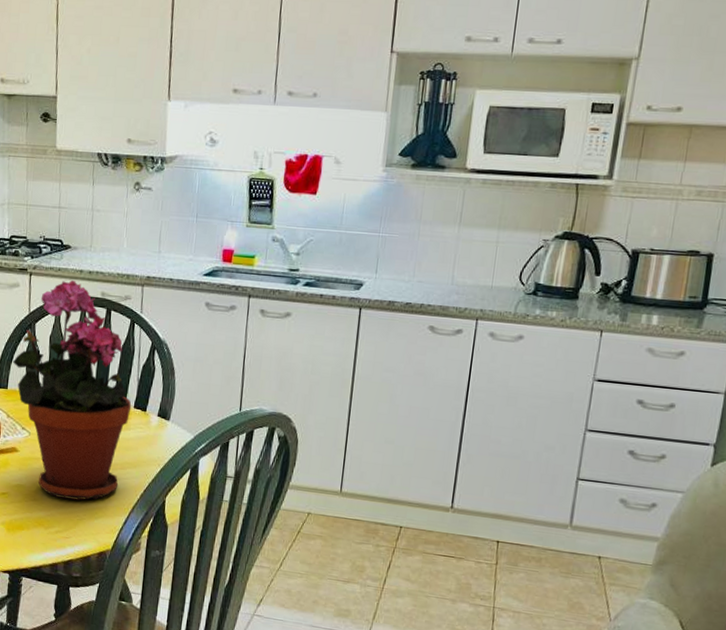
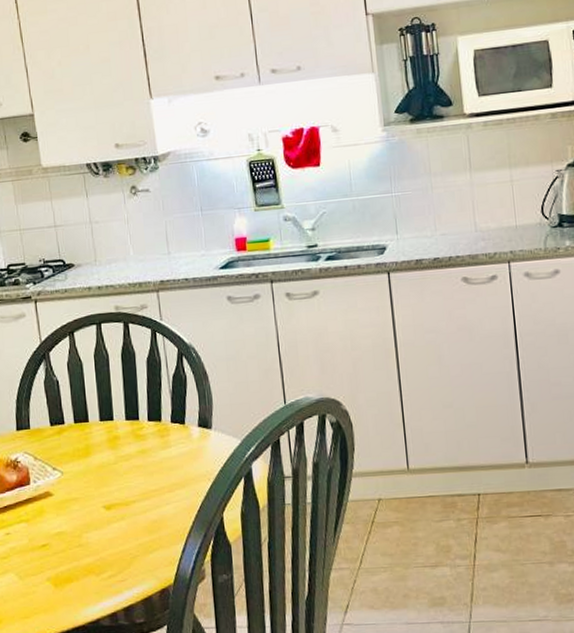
potted plant: present [13,280,132,500] -> none [31,299,169,538]

